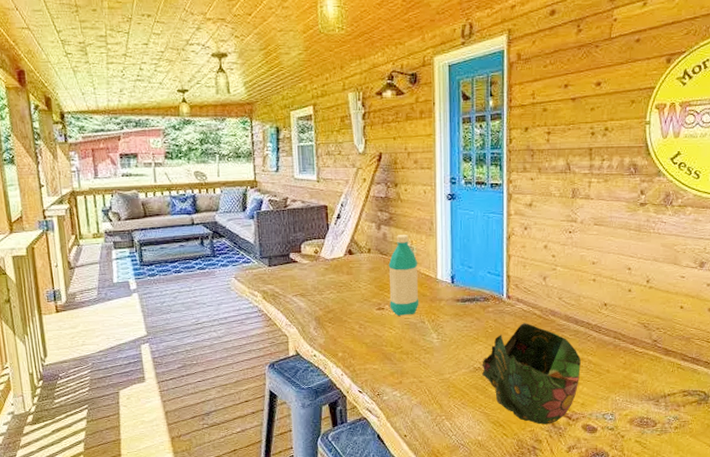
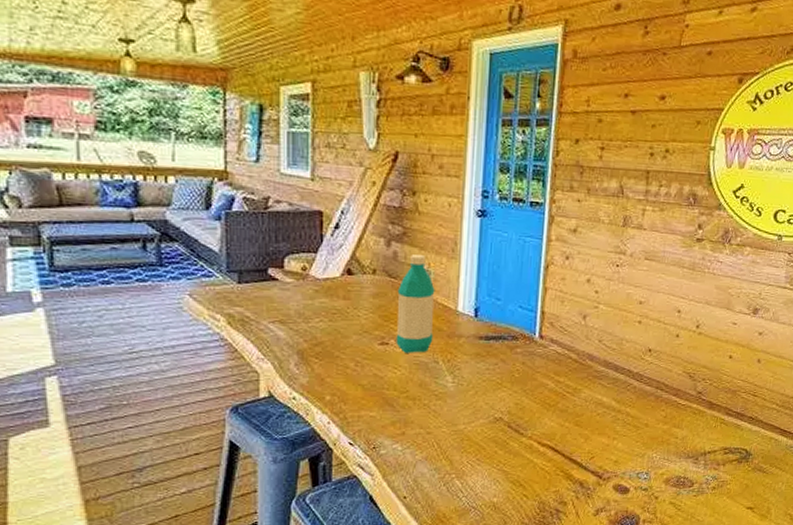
decorative bowl: present [482,323,581,425] -> none [503,367,618,485]

